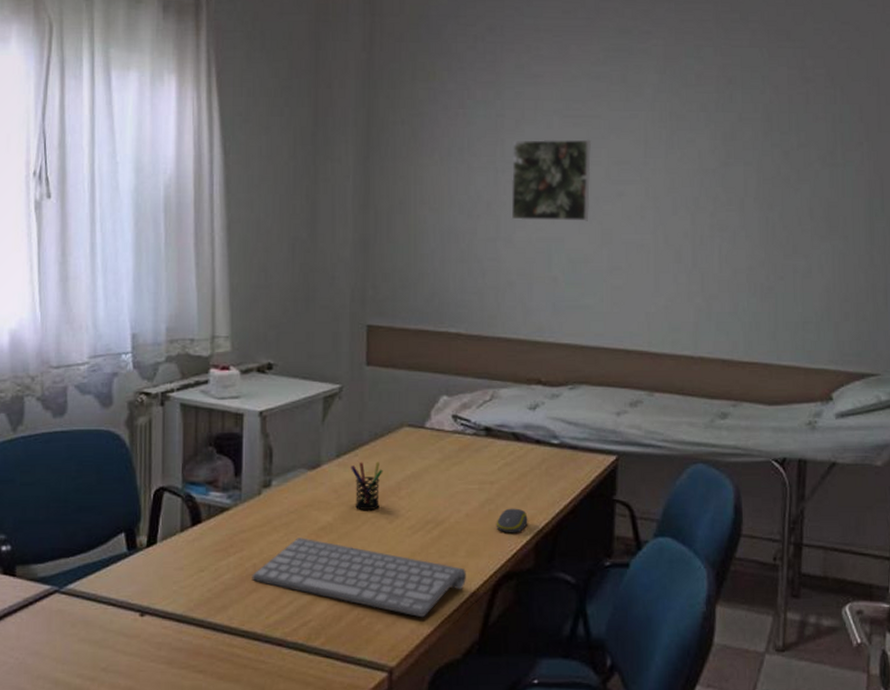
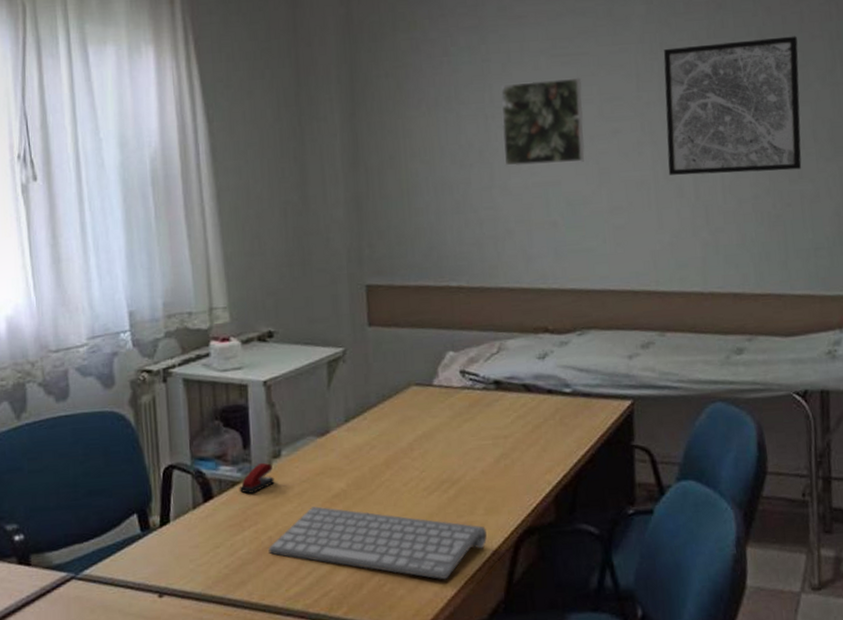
stapler: none [227,491,263,520] -> present [239,462,275,494]
pen holder: present [351,462,383,510] -> none [360,423,394,474]
computer mouse: present [496,508,528,533] -> none [513,461,546,487]
wall art: none [668,115,802,245] -> present [663,36,802,175]

